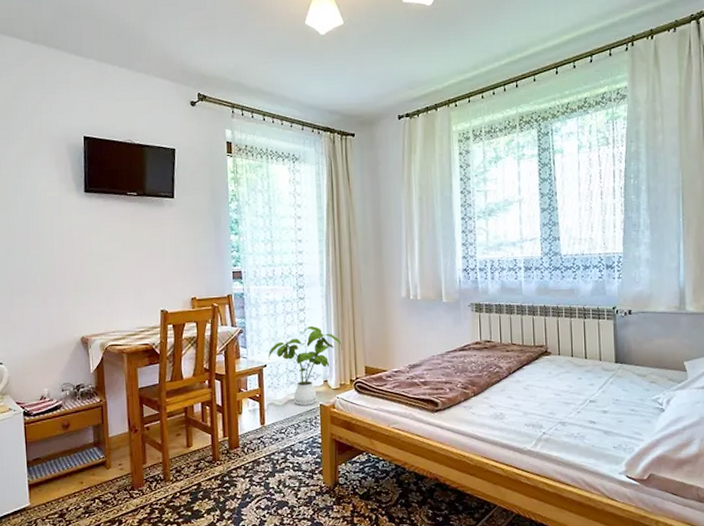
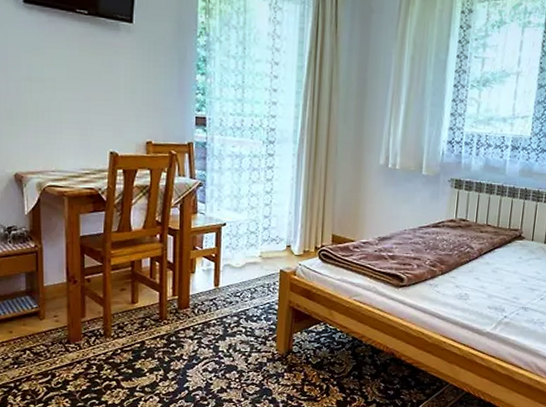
house plant: present [268,325,343,406] -> none [228,185,311,270]

